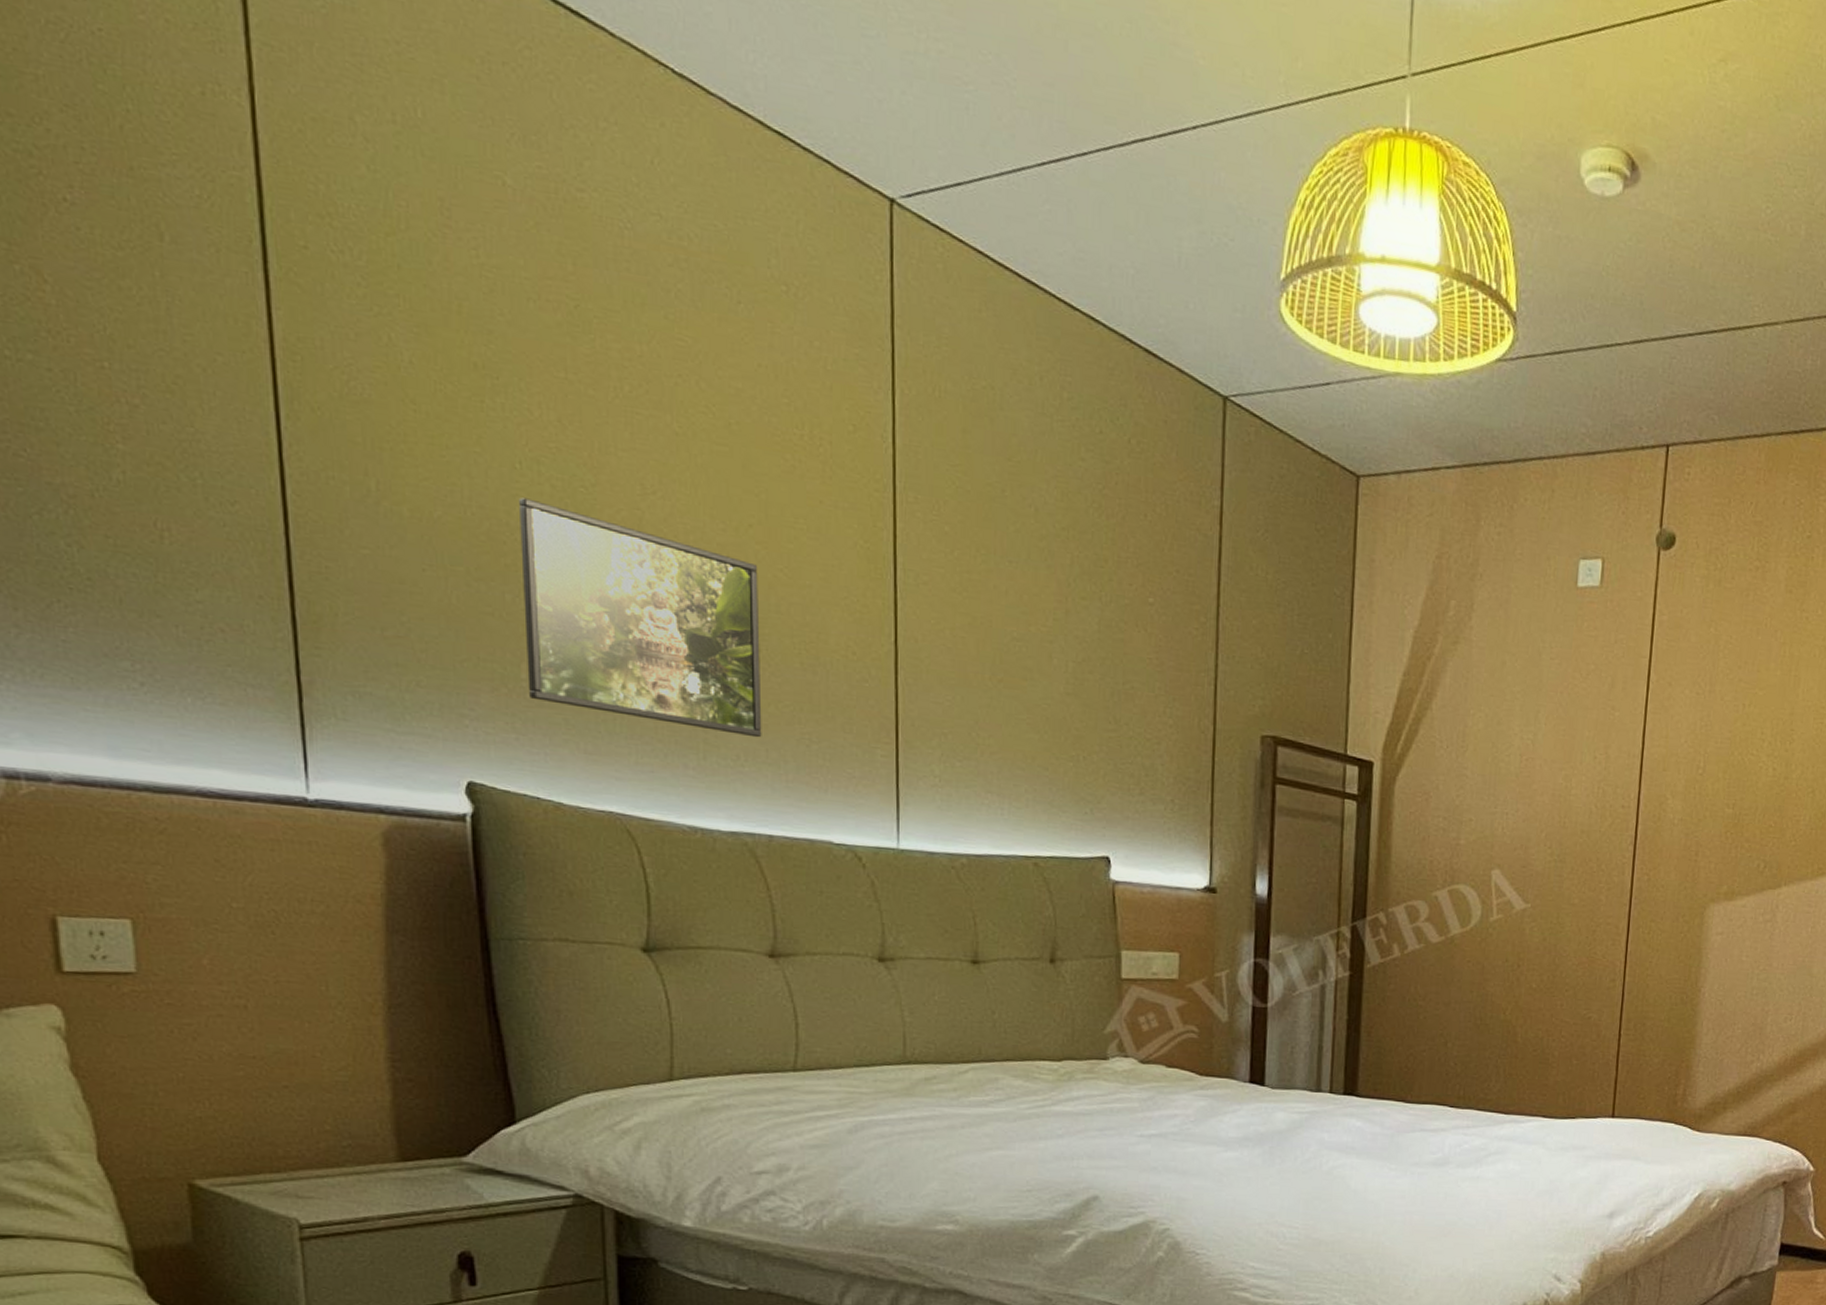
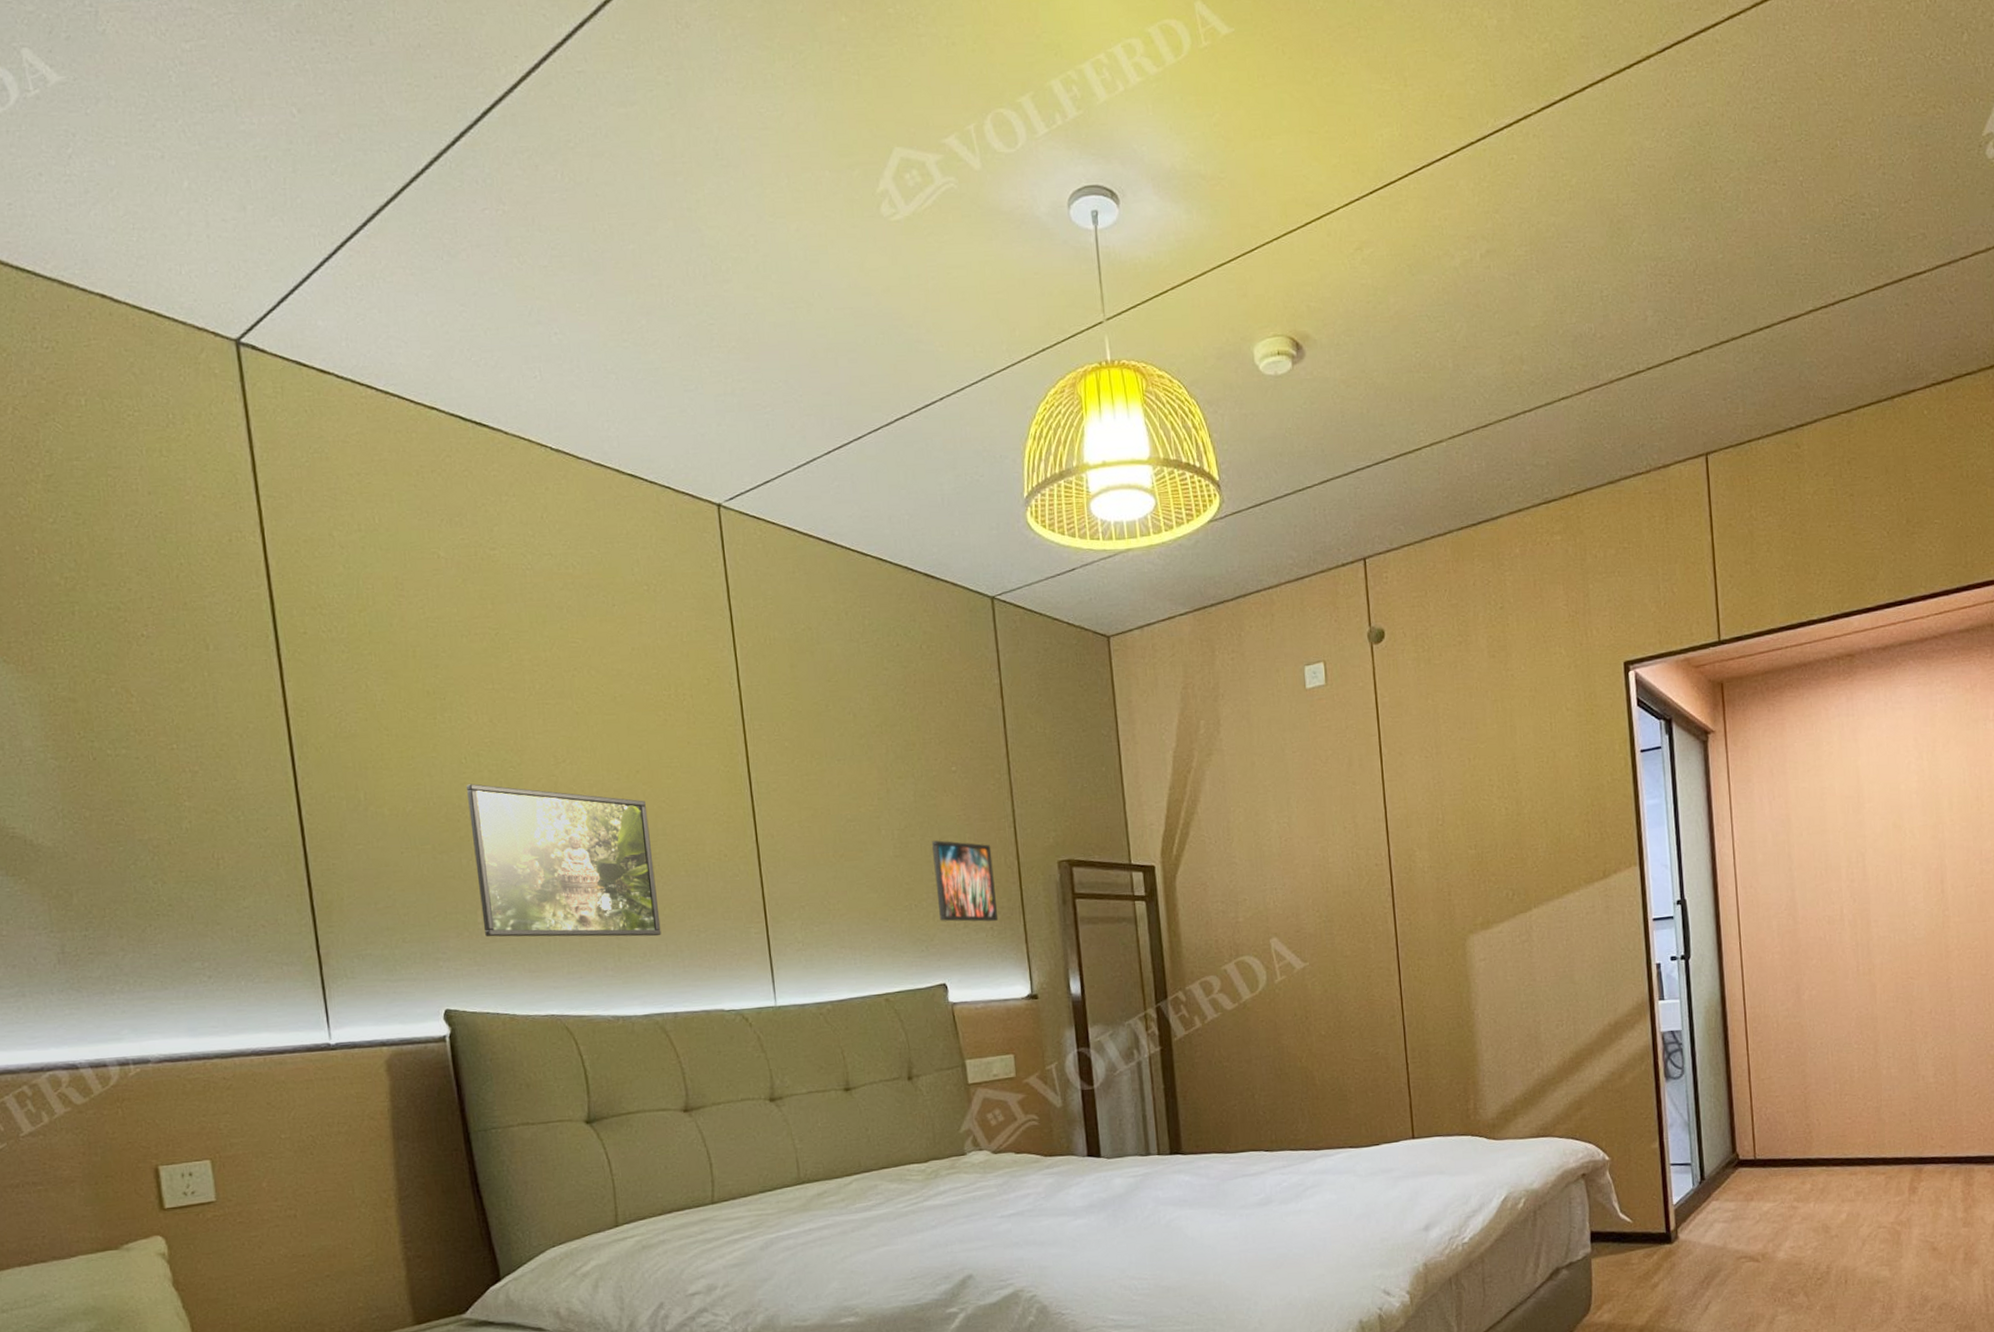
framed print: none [1111,683,1184,794] -> present [932,840,999,922]

